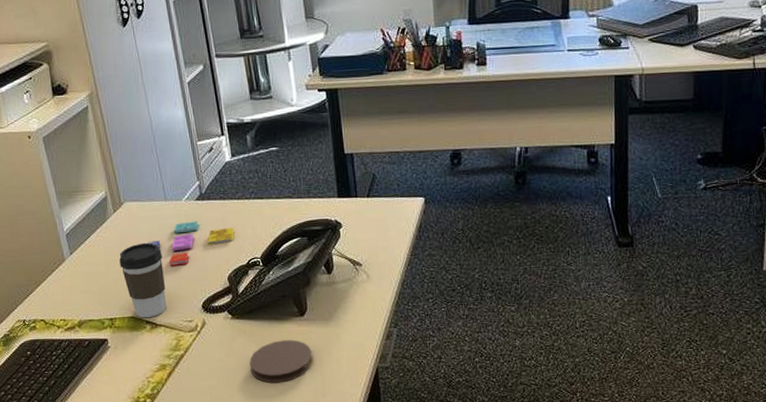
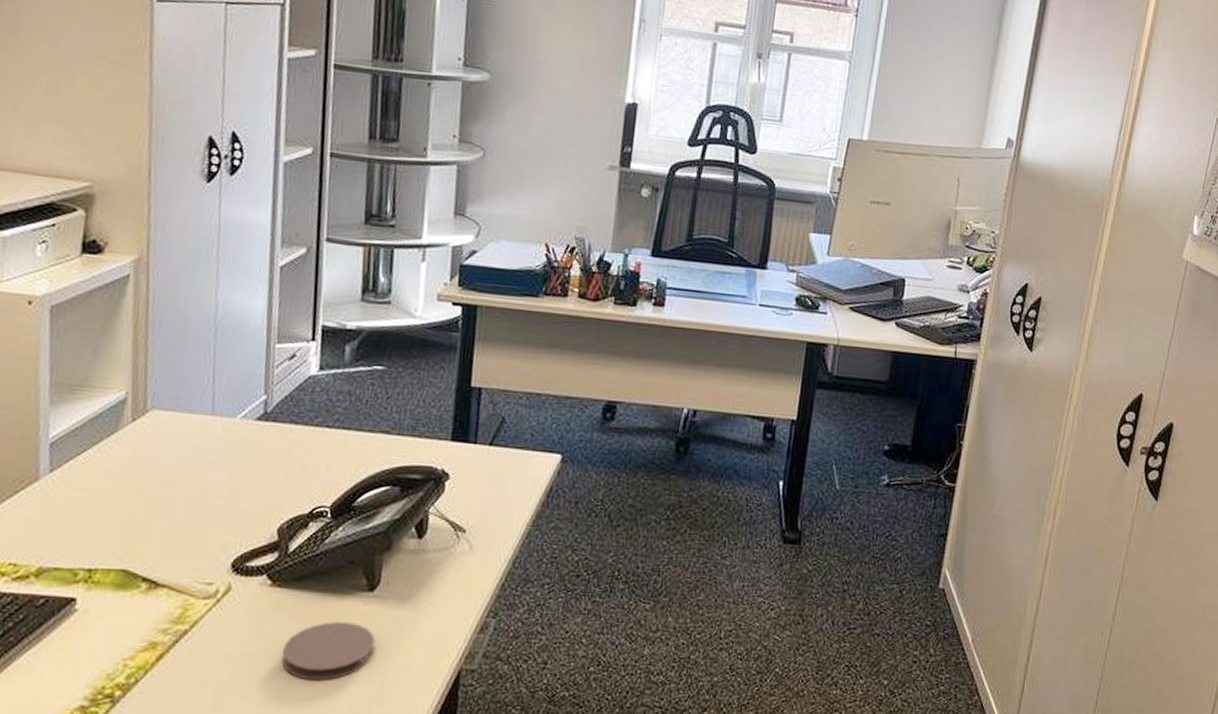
coffee cup: present [119,242,167,318] -> none [122,468,190,574]
books: present [147,221,235,266] -> none [171,447,301,505]

